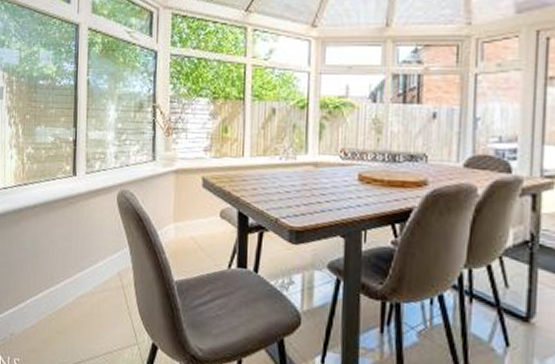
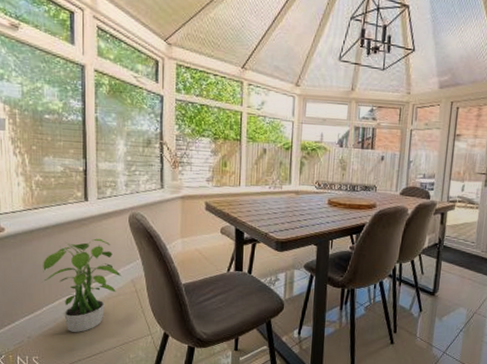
potted plant: none [27,220,107,334] -> present [42,238,121,332]

